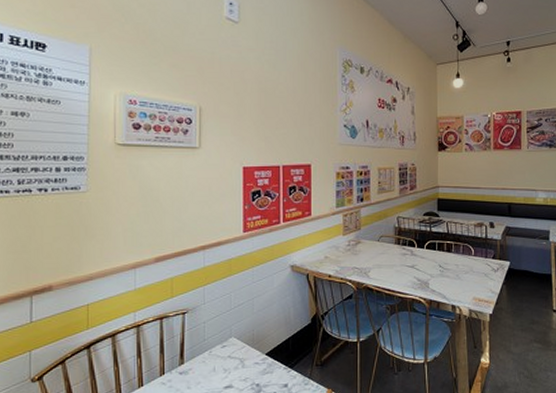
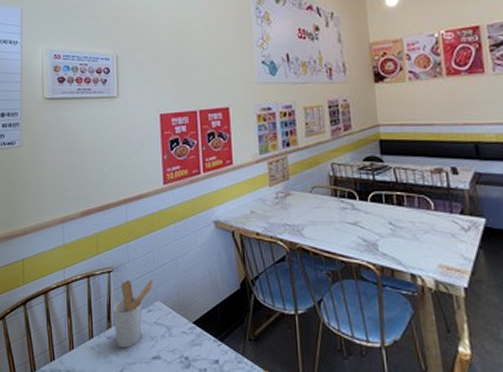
utensil holder: none [186,317,229,382] -> present [112,278,154,348]

